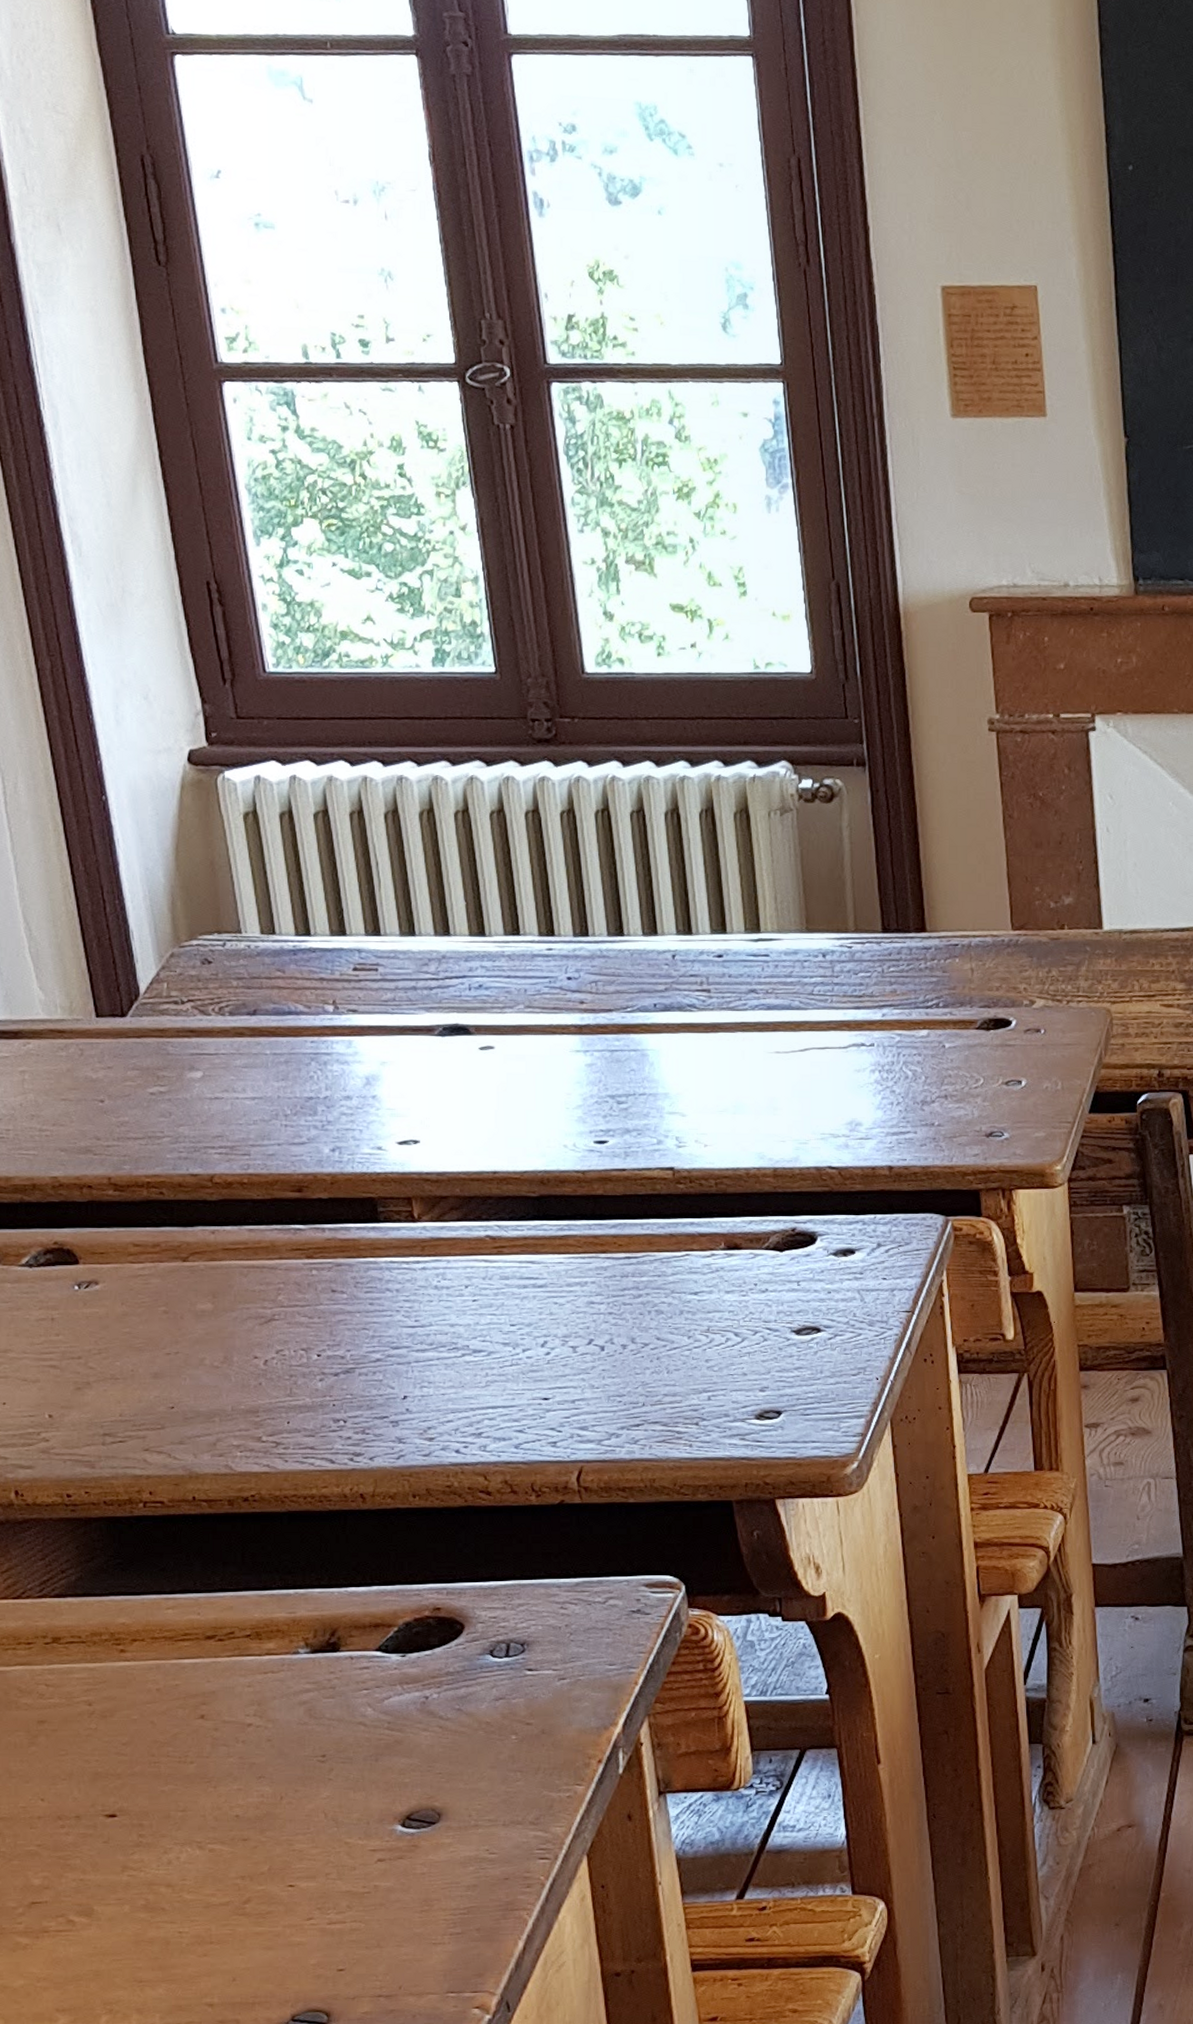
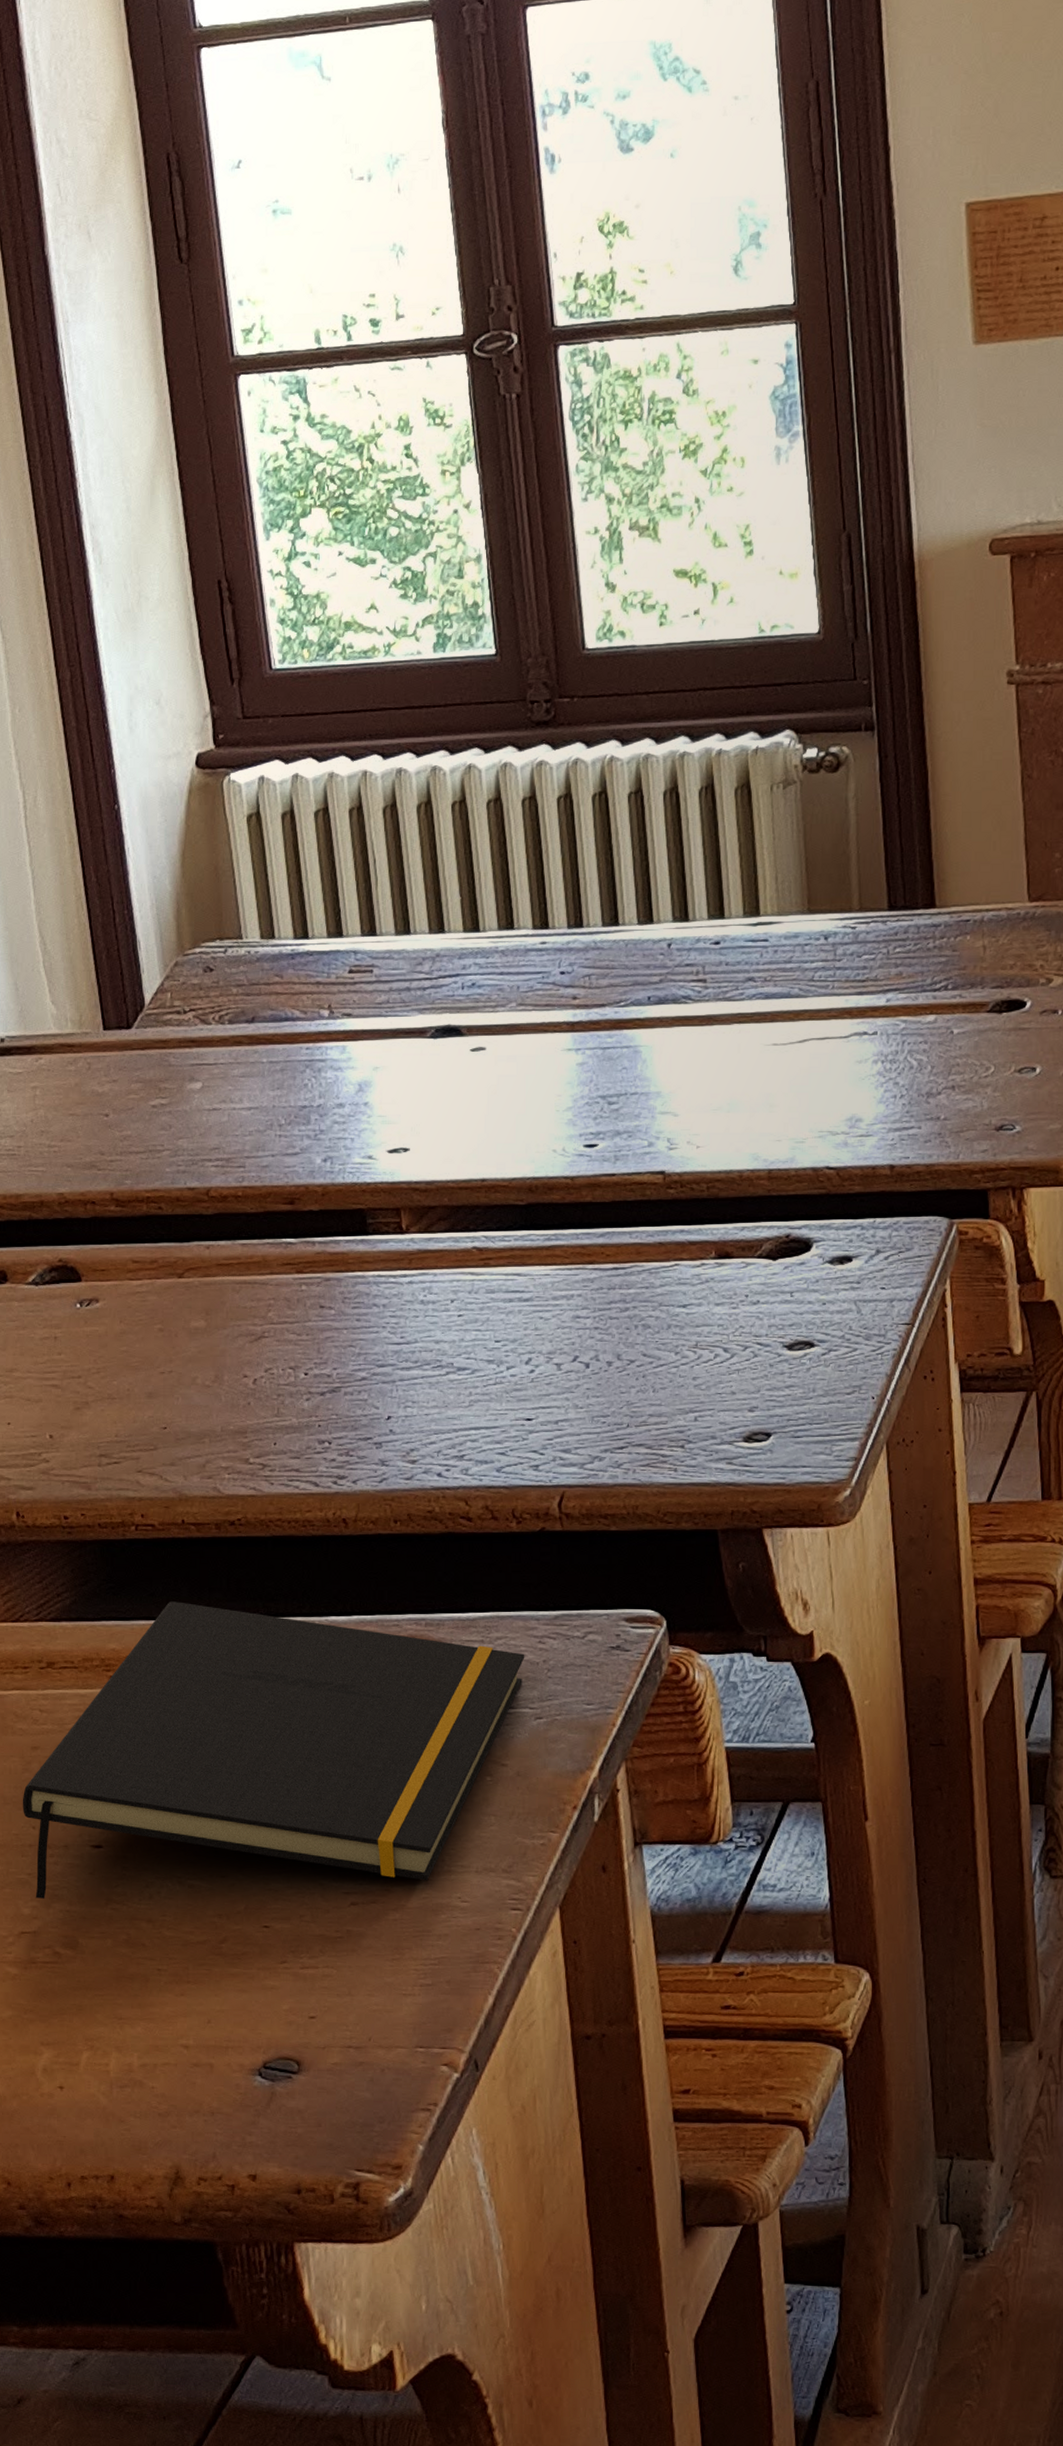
notepad: none [29,1576,547,1869] -> present [22,1601,525,1899]

